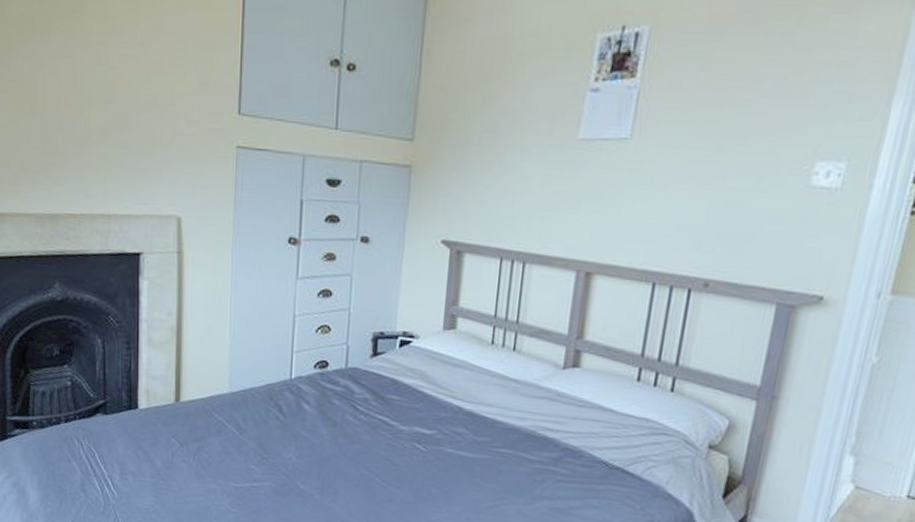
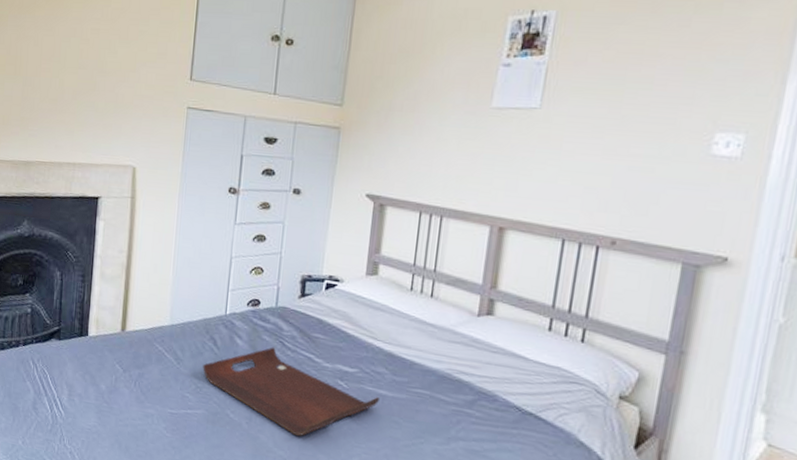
serving tray: none [268,411,461,505] -> present [203,347,381,437]

